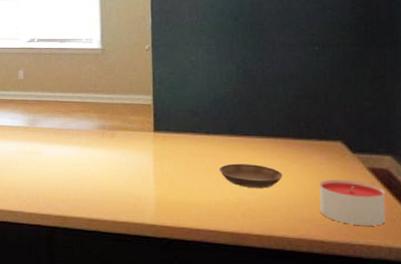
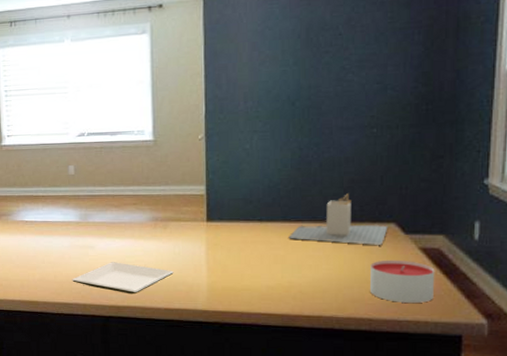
plate: none [18,169,121,205] -> present [72,262,174,294]
saucer: present [218,163,283,188] -> none [271,249,334,272]
utensil holder: none [236,109,335,163] -> present [288,194,388,245]

